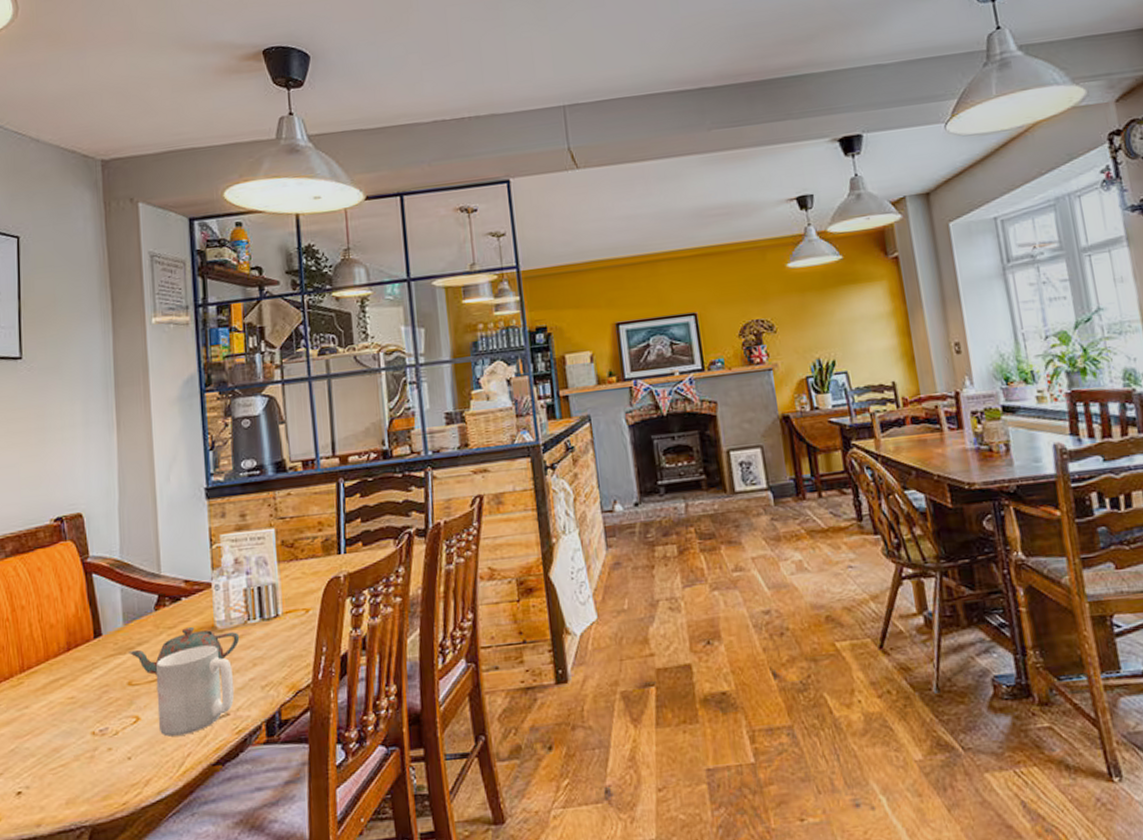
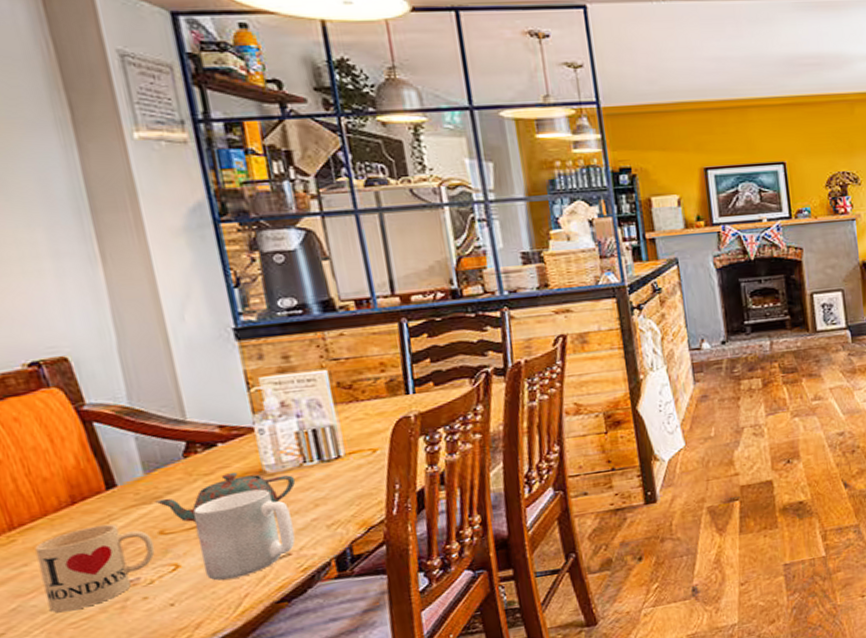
mug: none [36,671,122,757] -> present [34,523,155,613]

